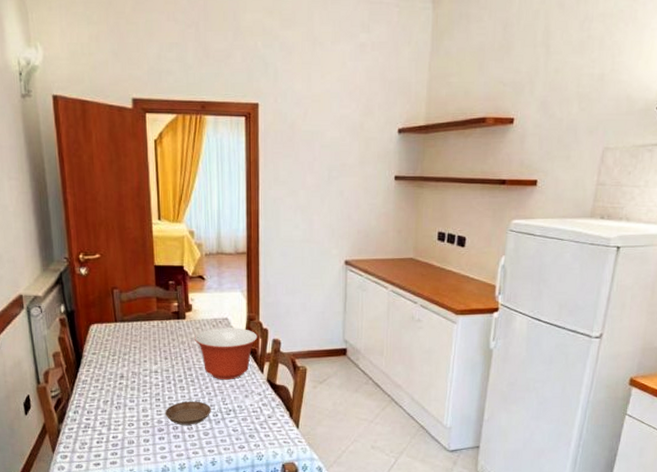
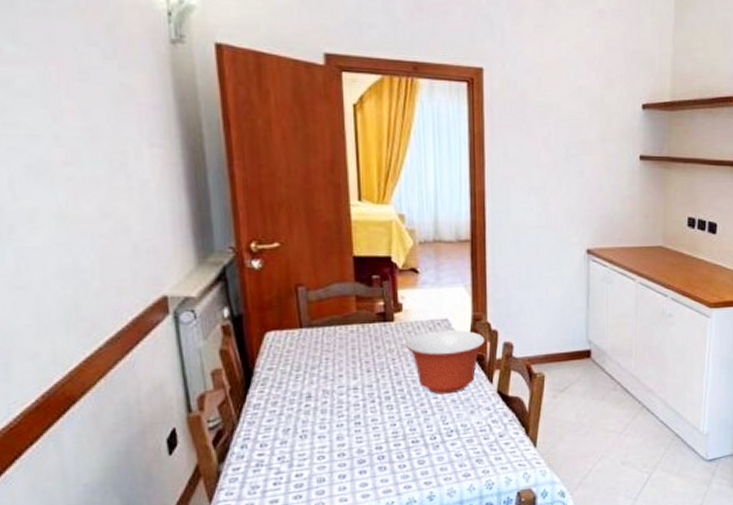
saucer: present [164,401,211,425] -> none [367,422,428,454]

